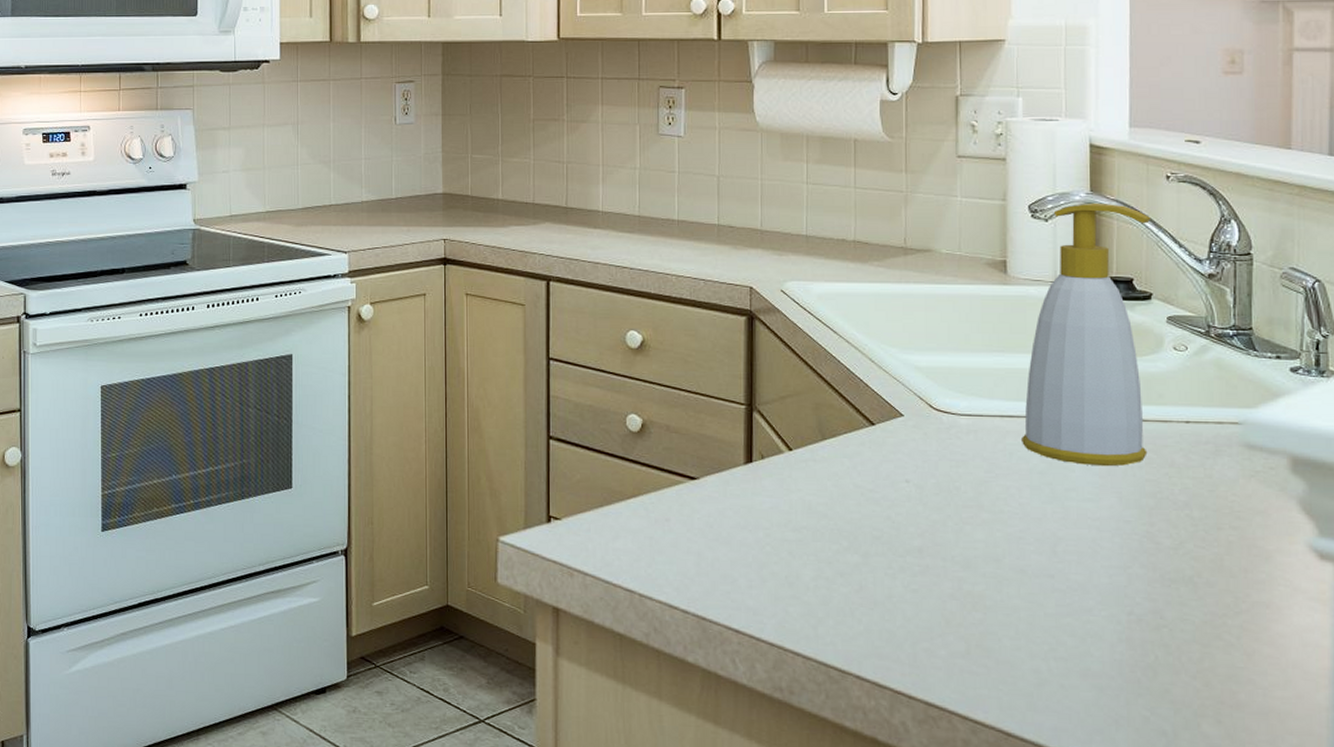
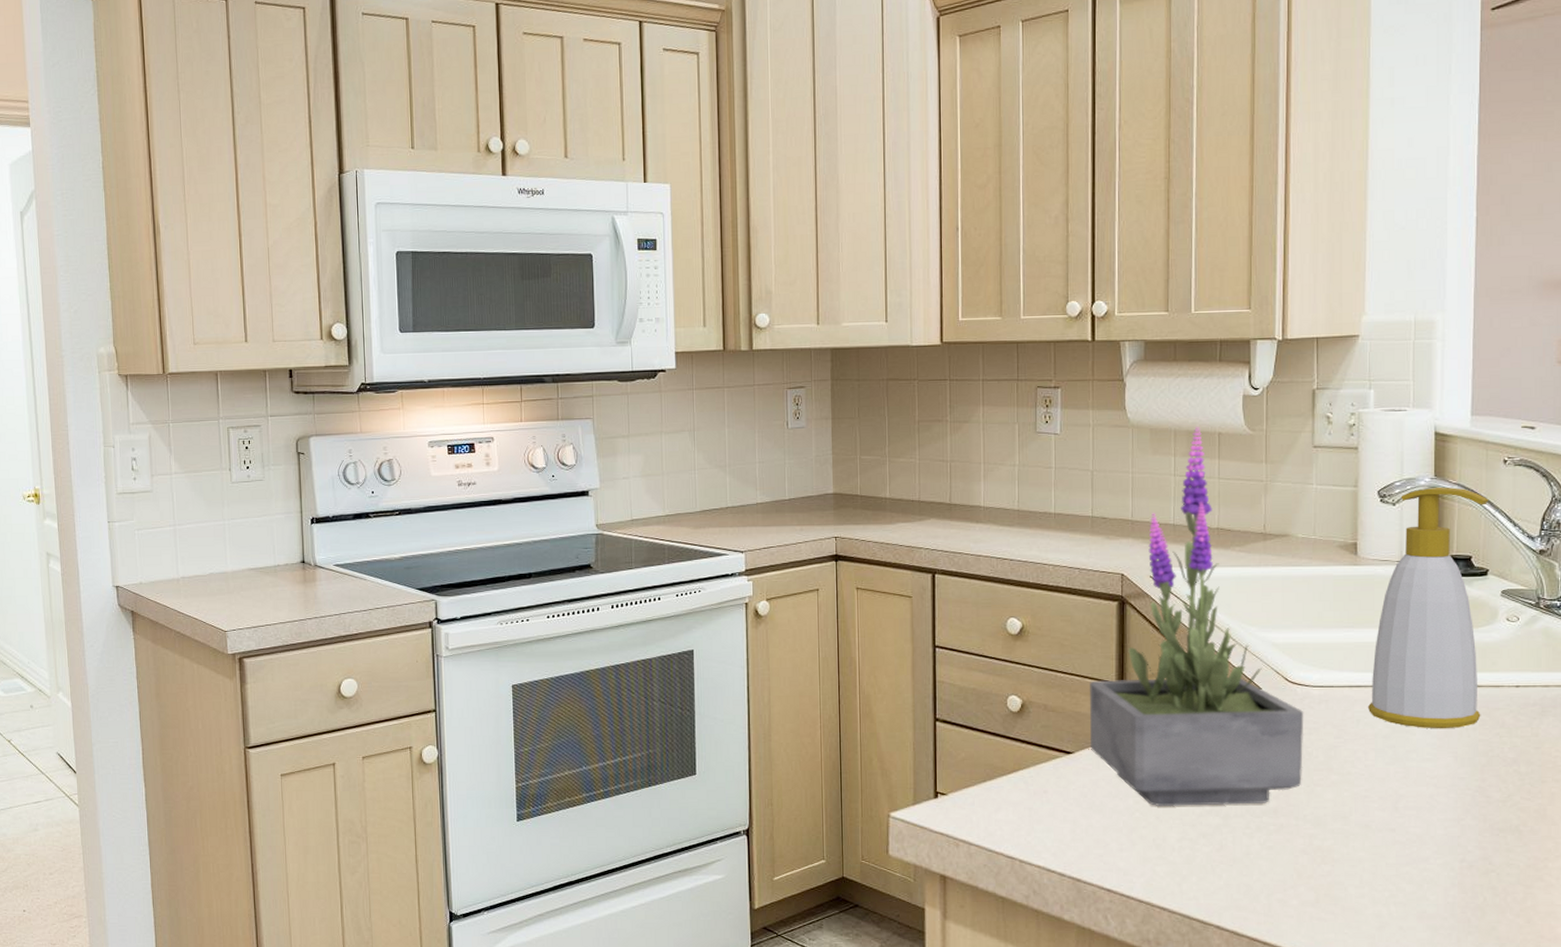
potted plant: none [716,133,951,542] -> present [1090,427,1304,807]

